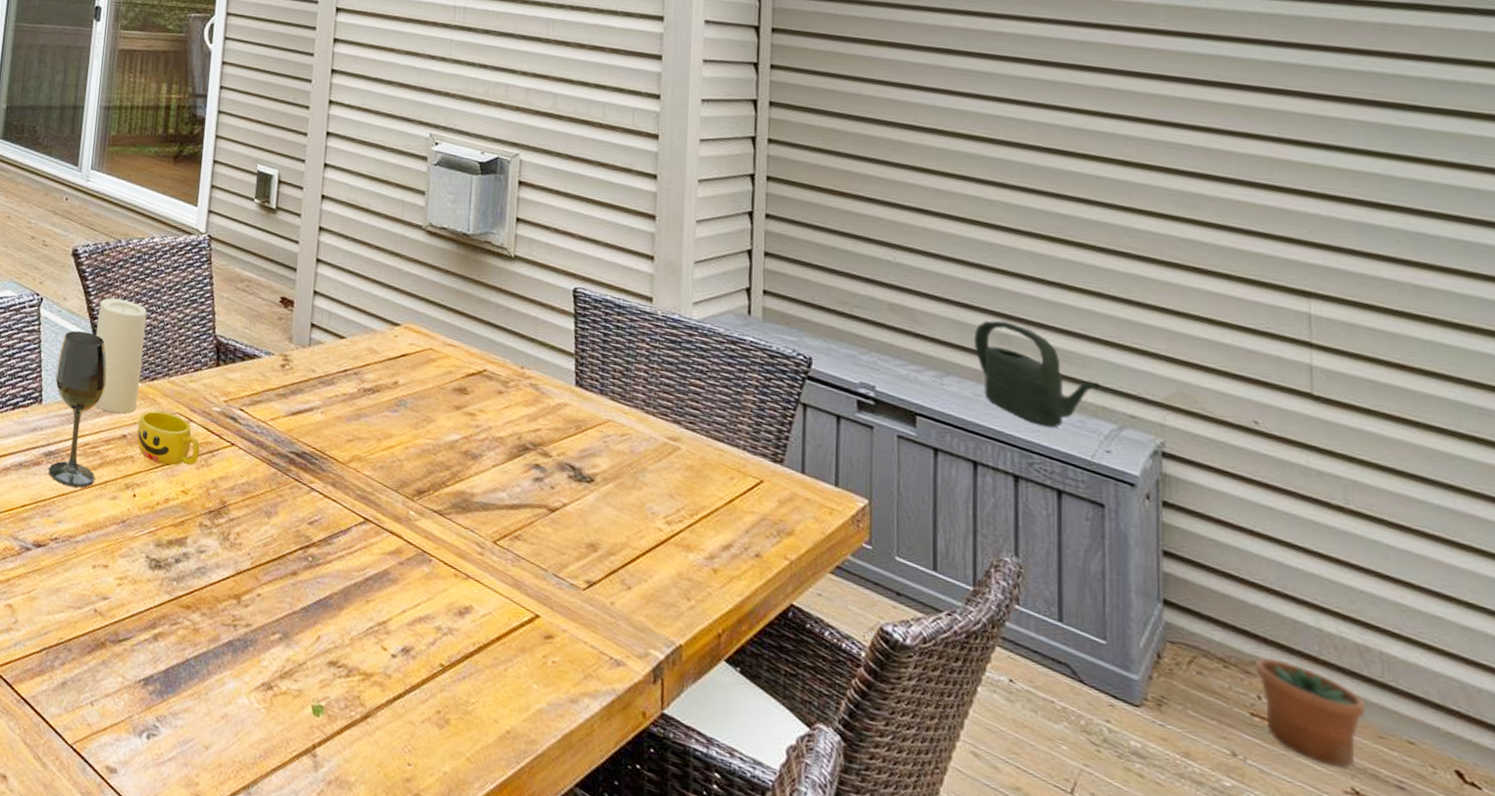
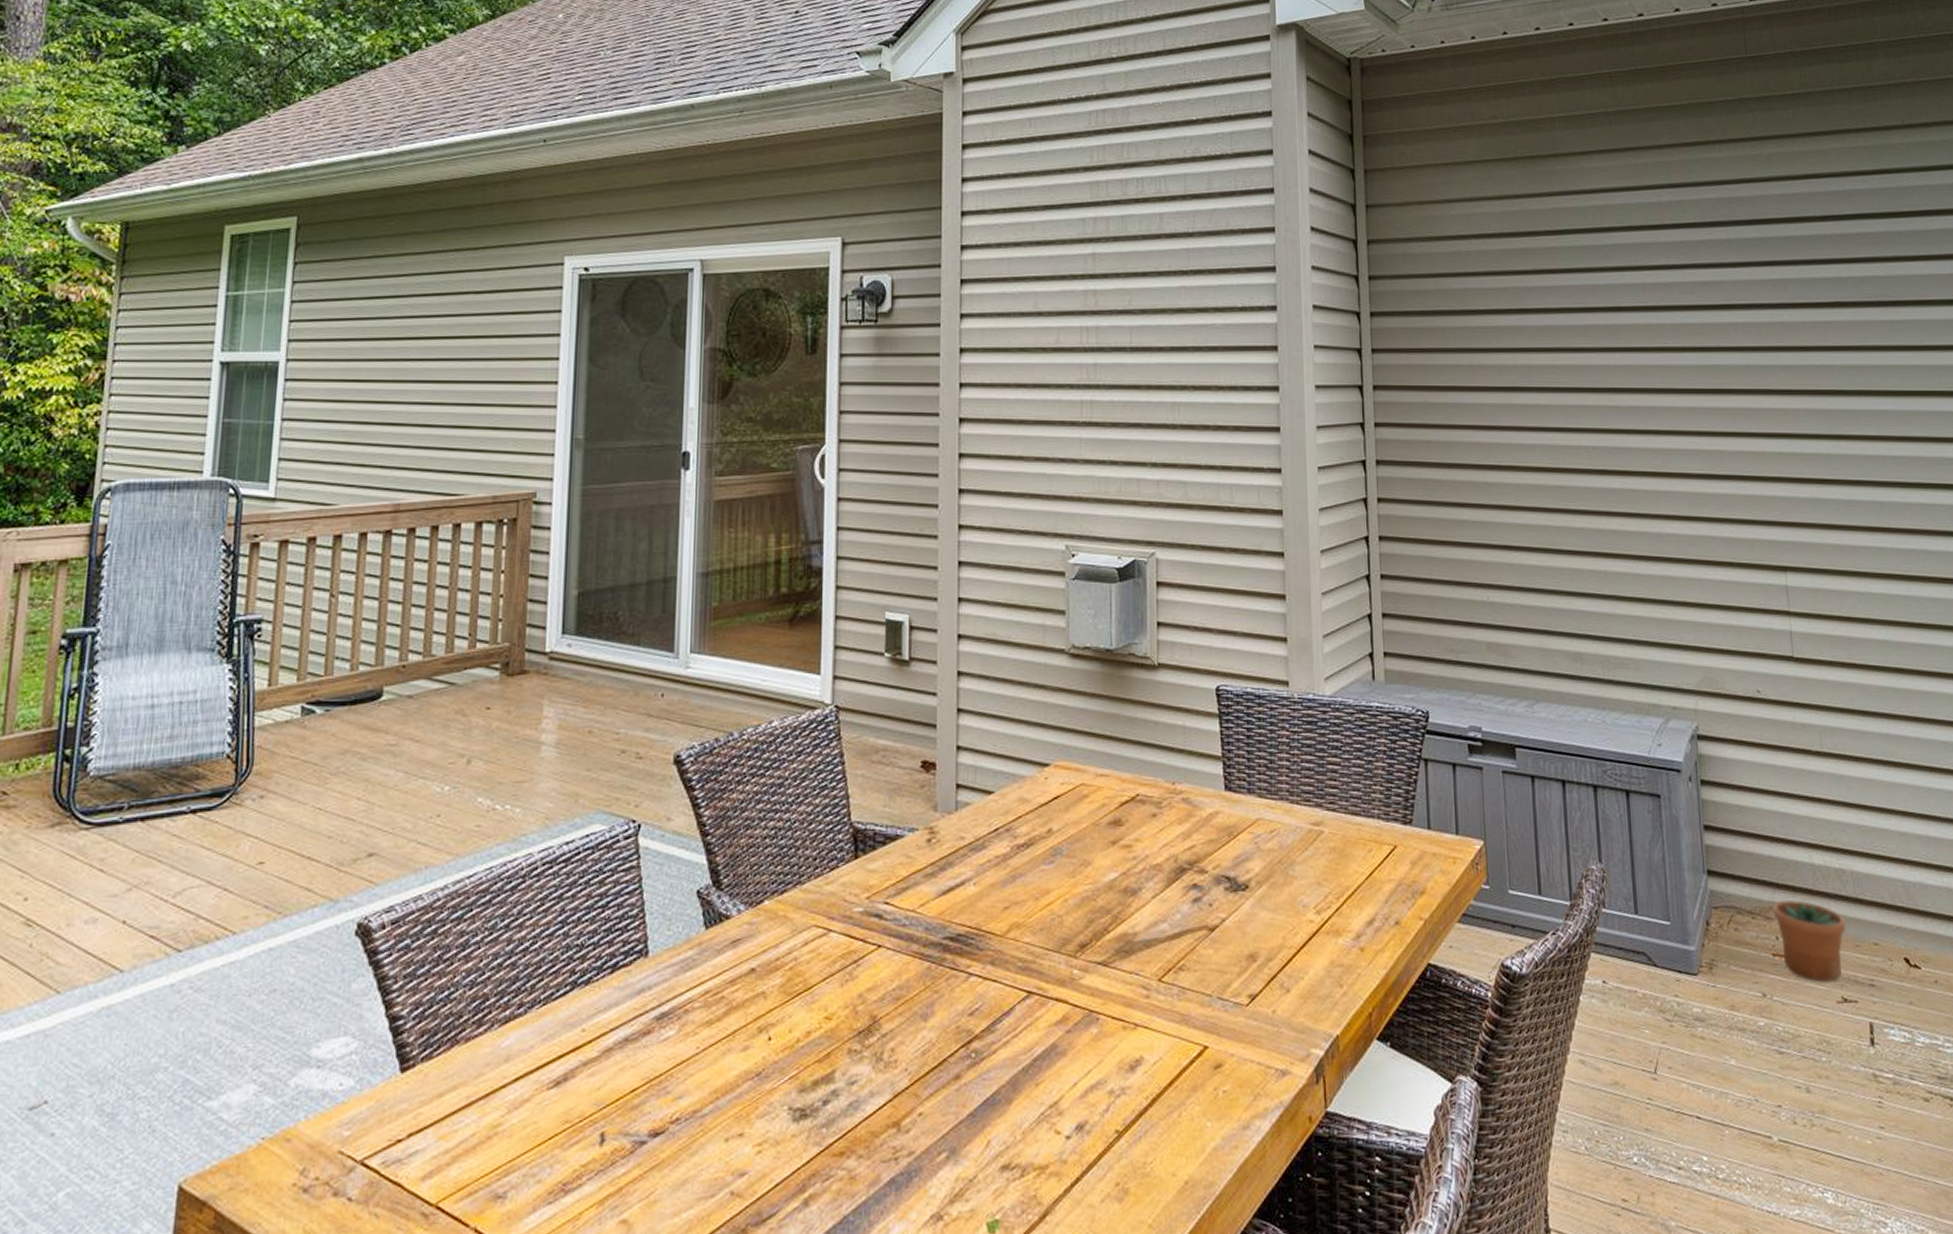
wine glass: present [48,330,107,488] -> none [662,853,727,1050]
candle: present [95,297,147,414] -> none [709,803,769,946]
cup: present [136,410,200,466] -> none [767,927,842,992]
watering can: present [973,320,1101,427] -> none [1554,641,1650,733]

